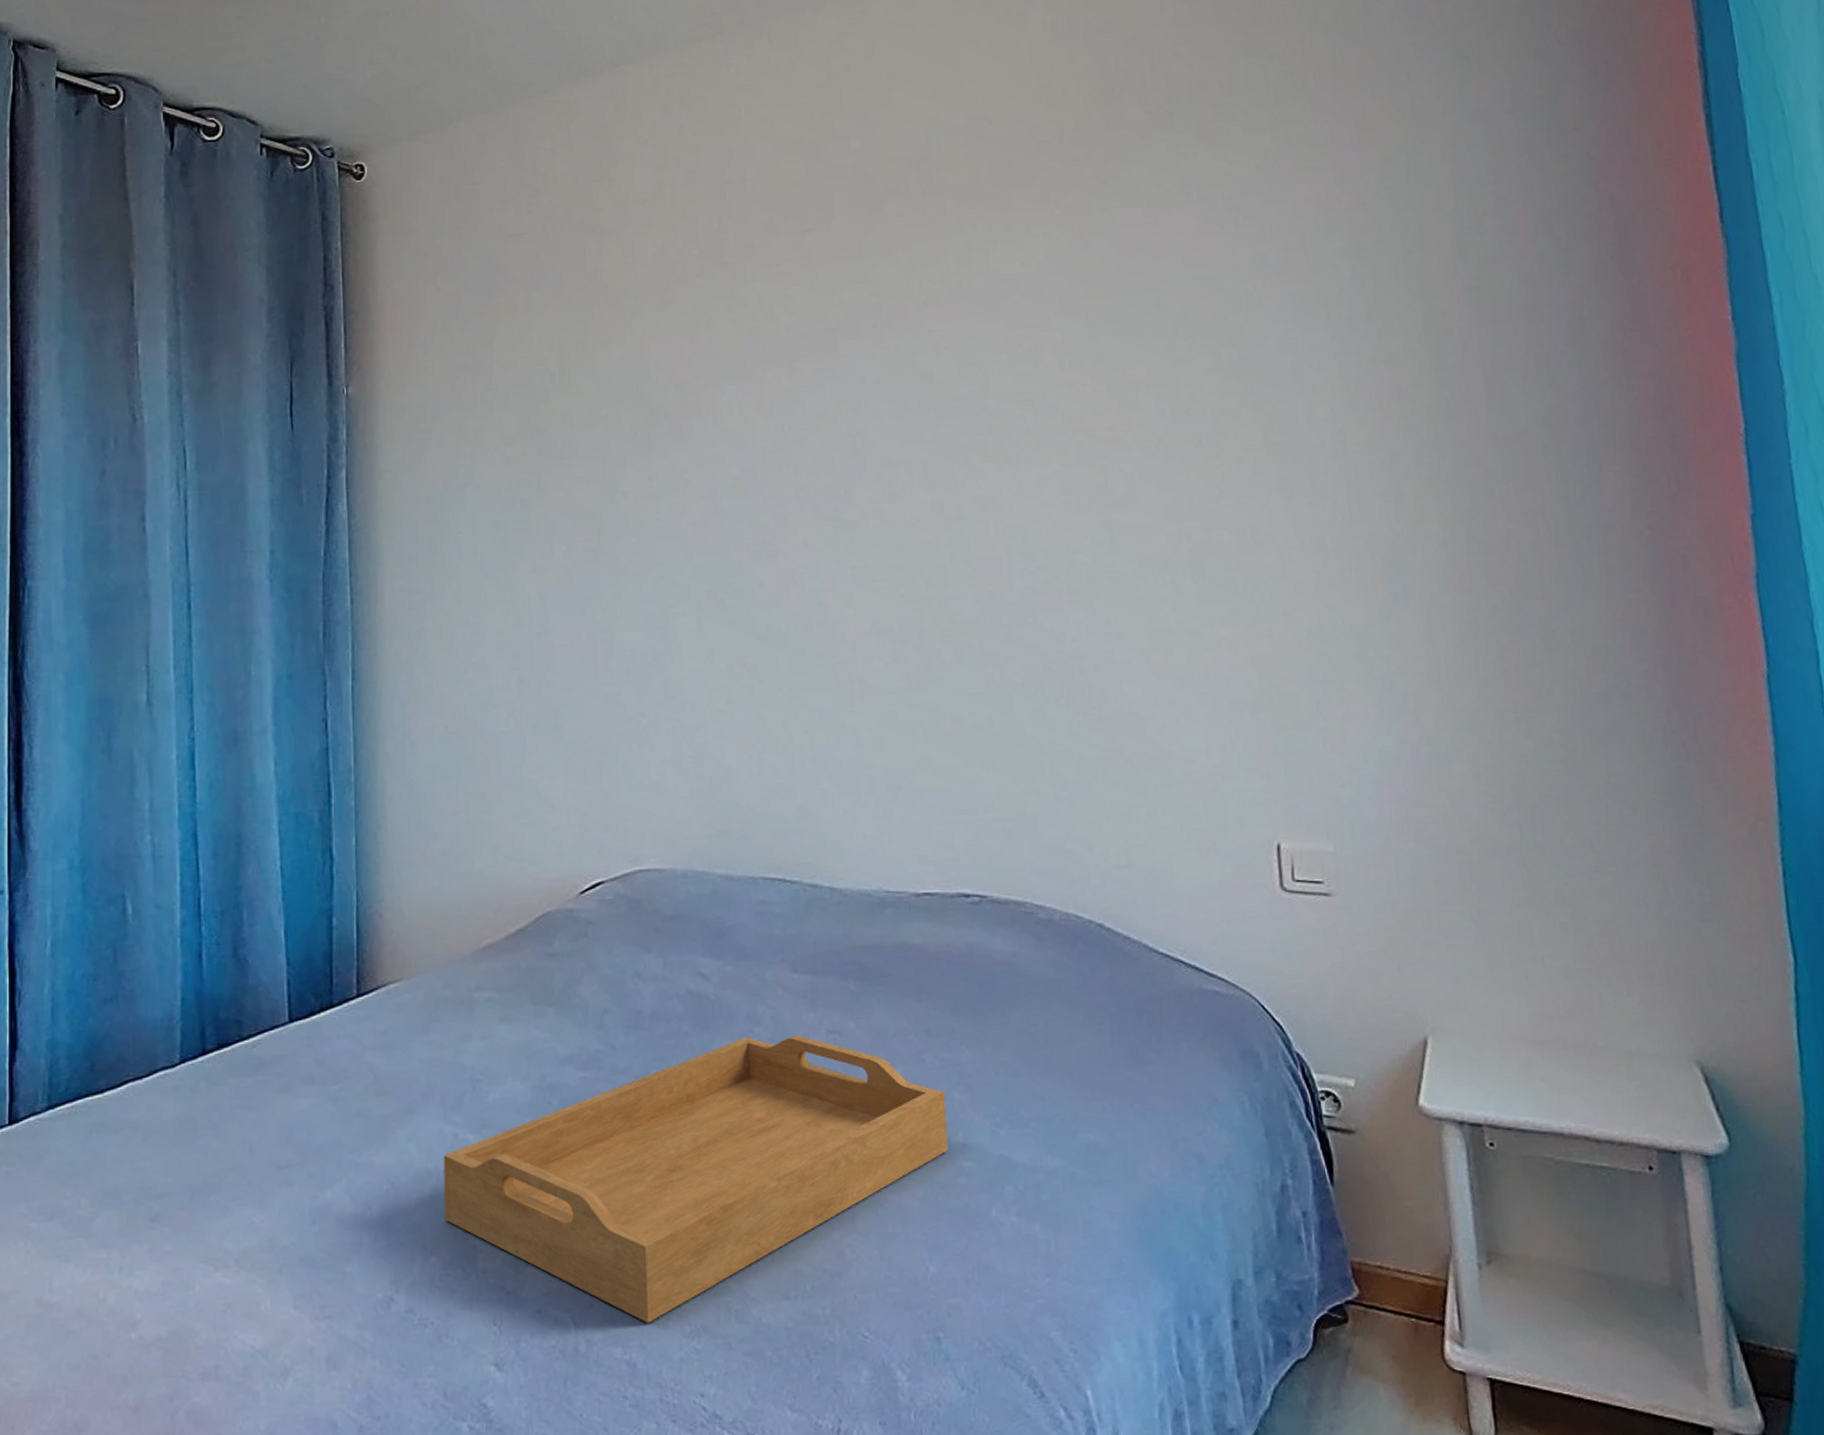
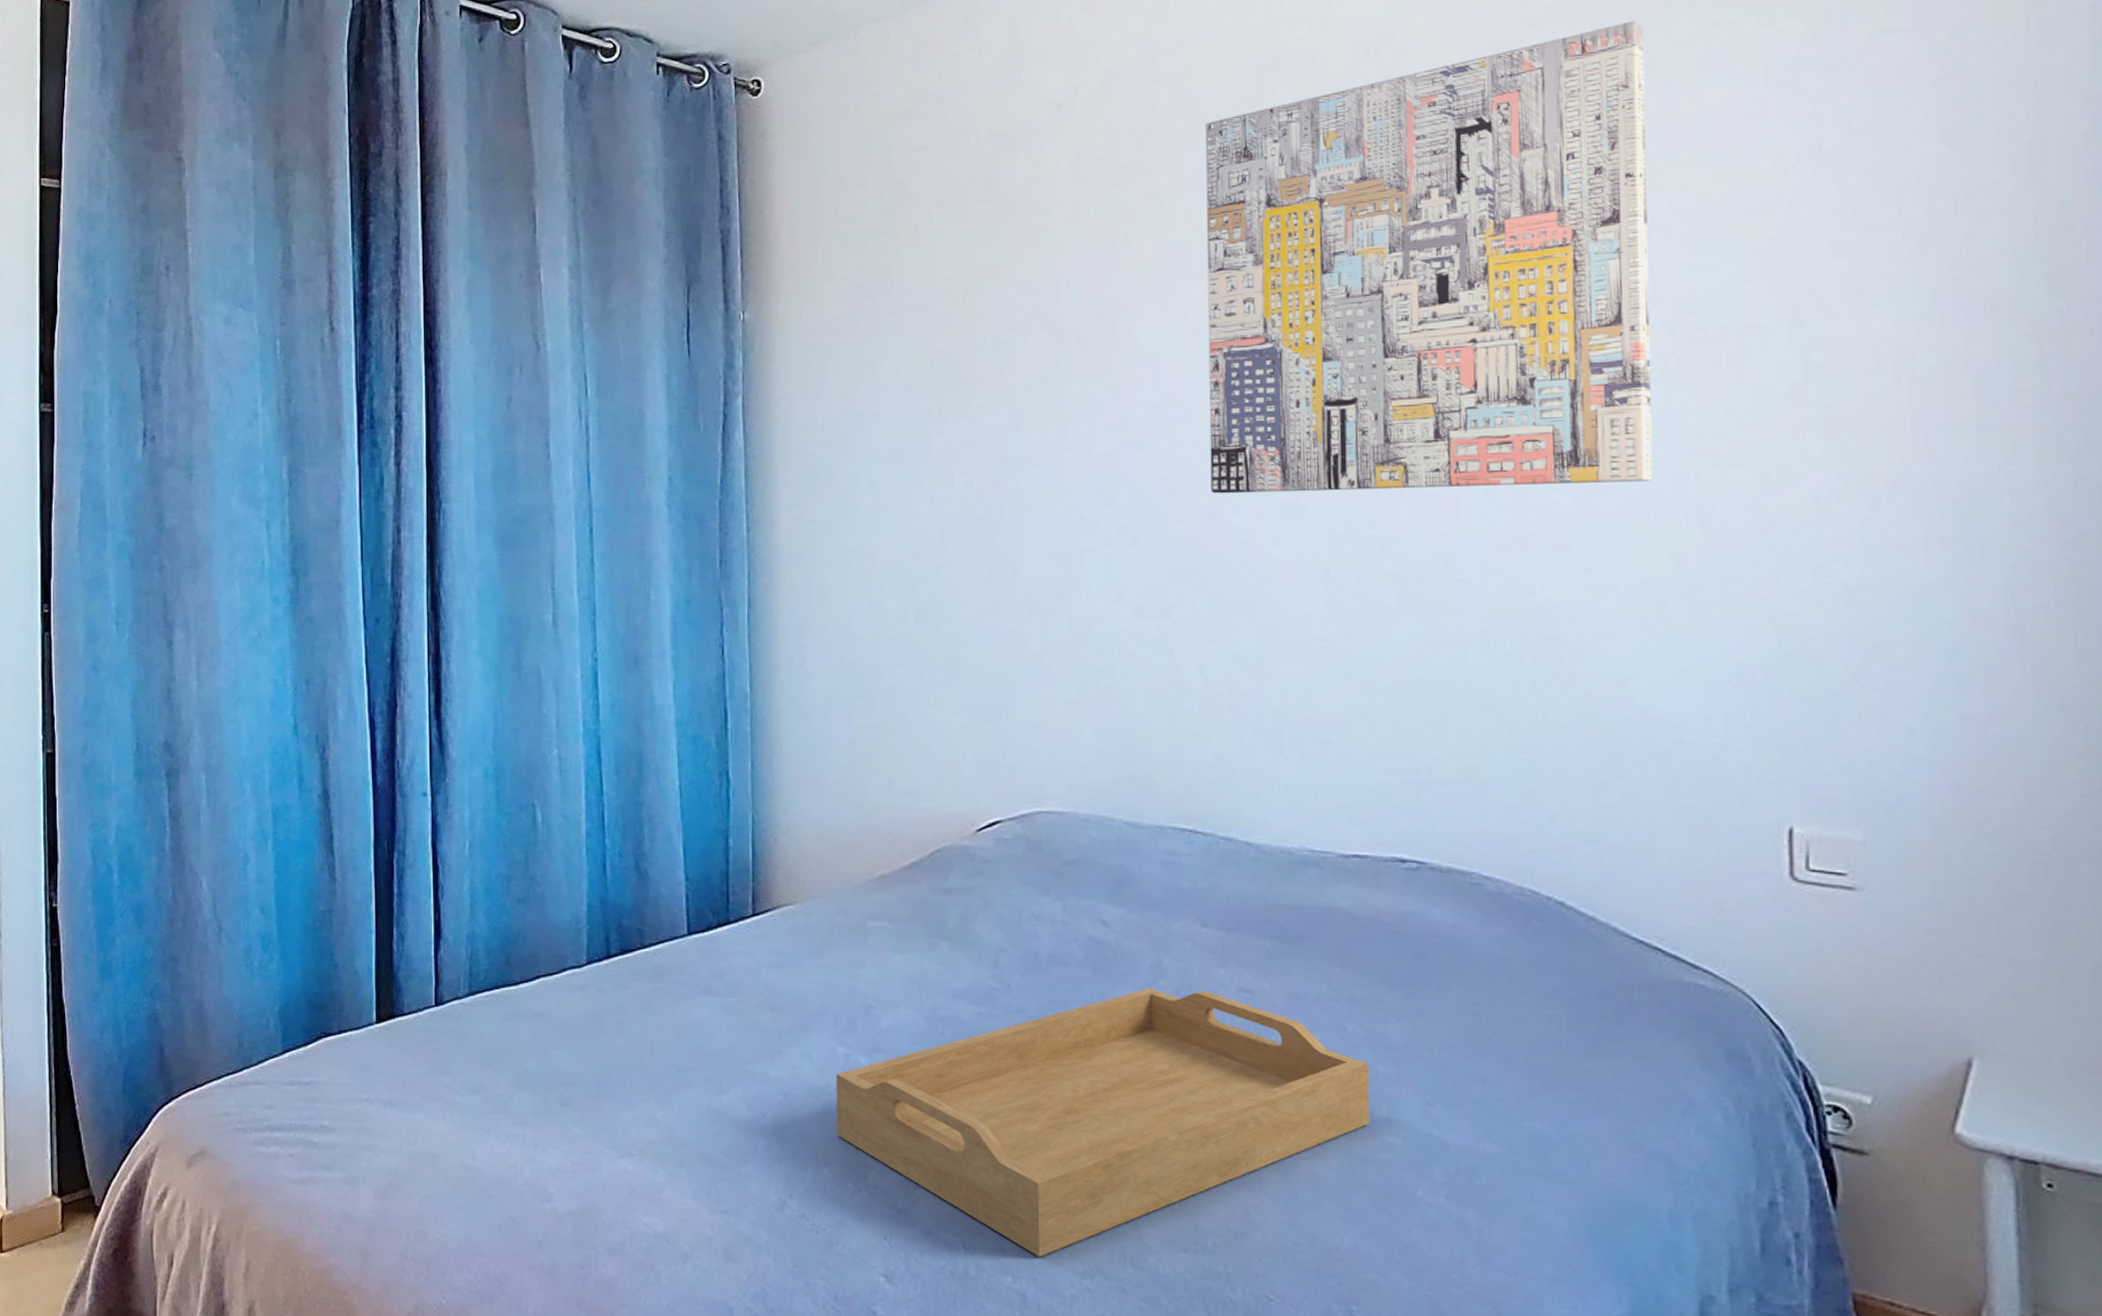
wall art: none [774,150,1155,560] -> present [1205,21,1653,494]

